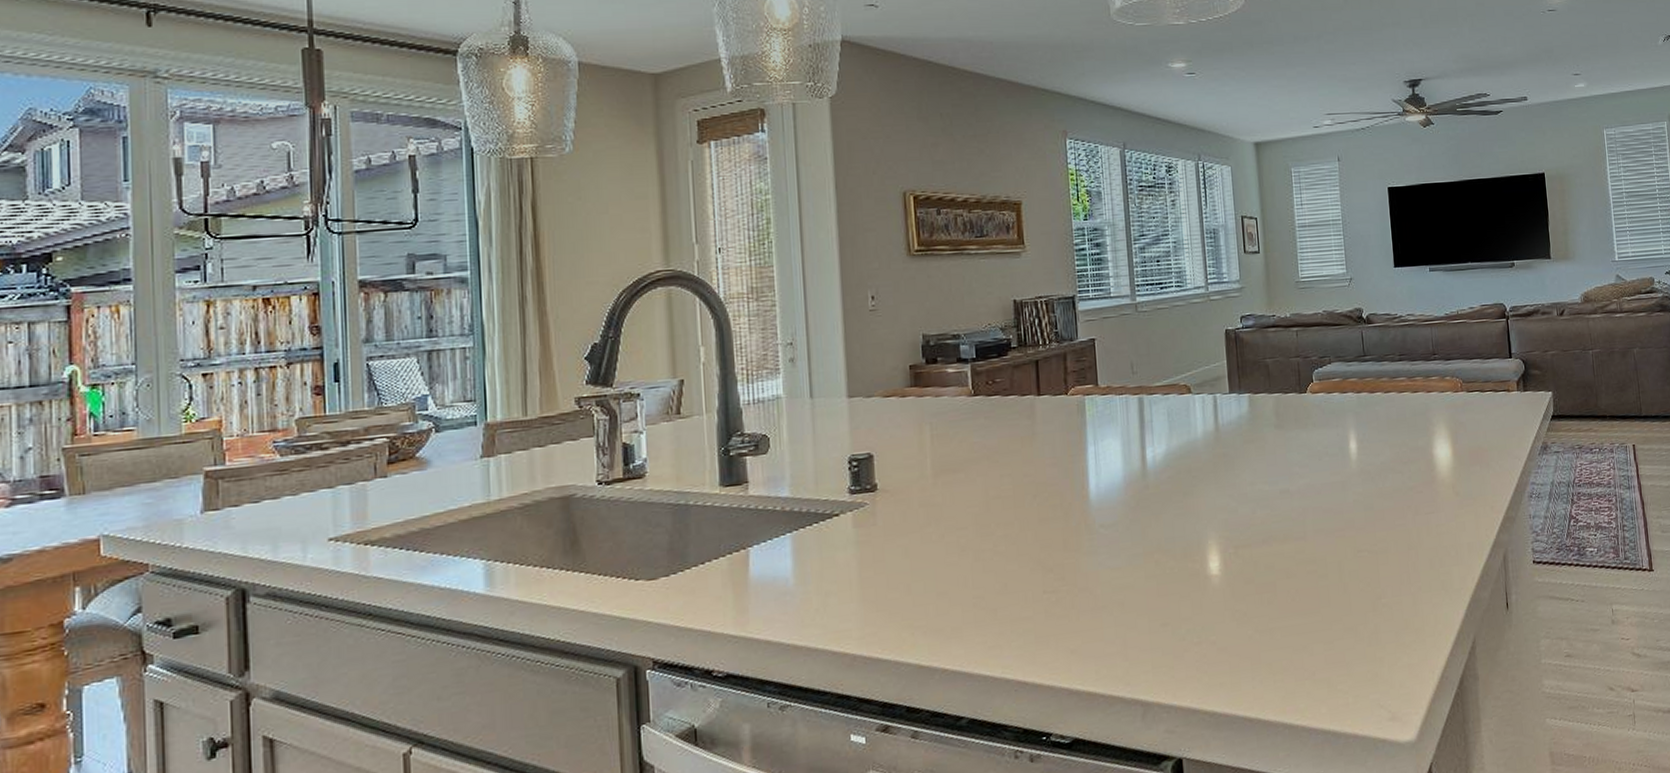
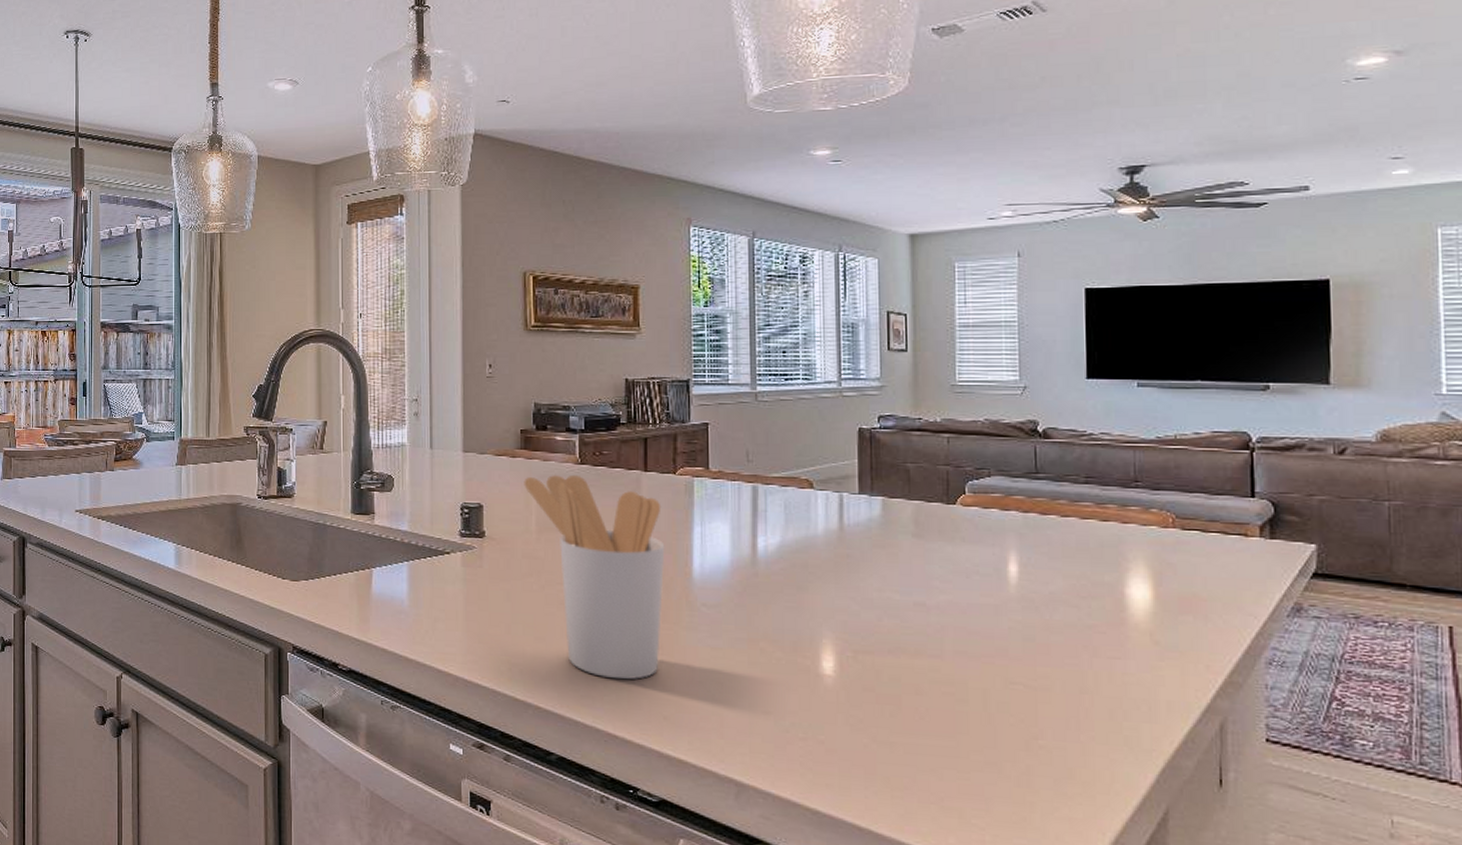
utensil holder: none [916,408,1063,622] -> present [524,474,665,680]

